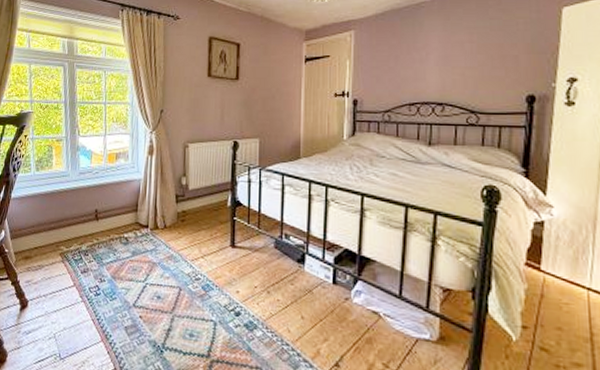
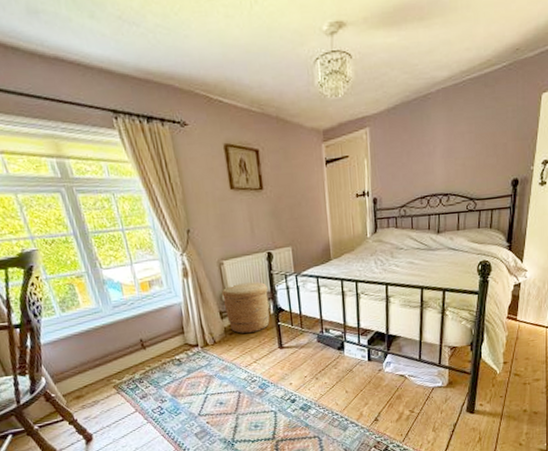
woven basket: none [181,169,228,224] -> present [222,282,270,334]

